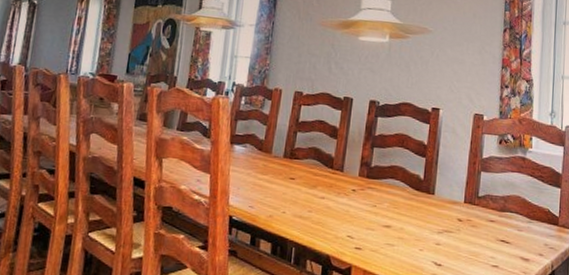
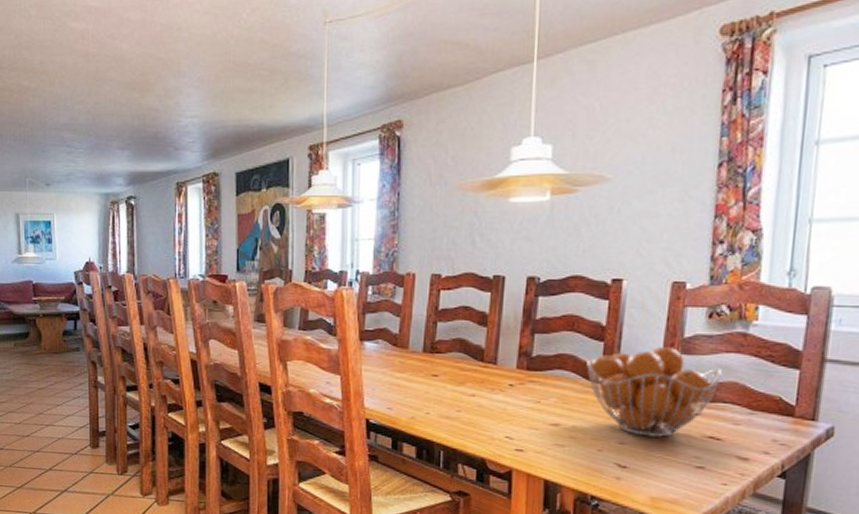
fruit basket: none [412,165,509,240] -> present [586,347,722,438]

